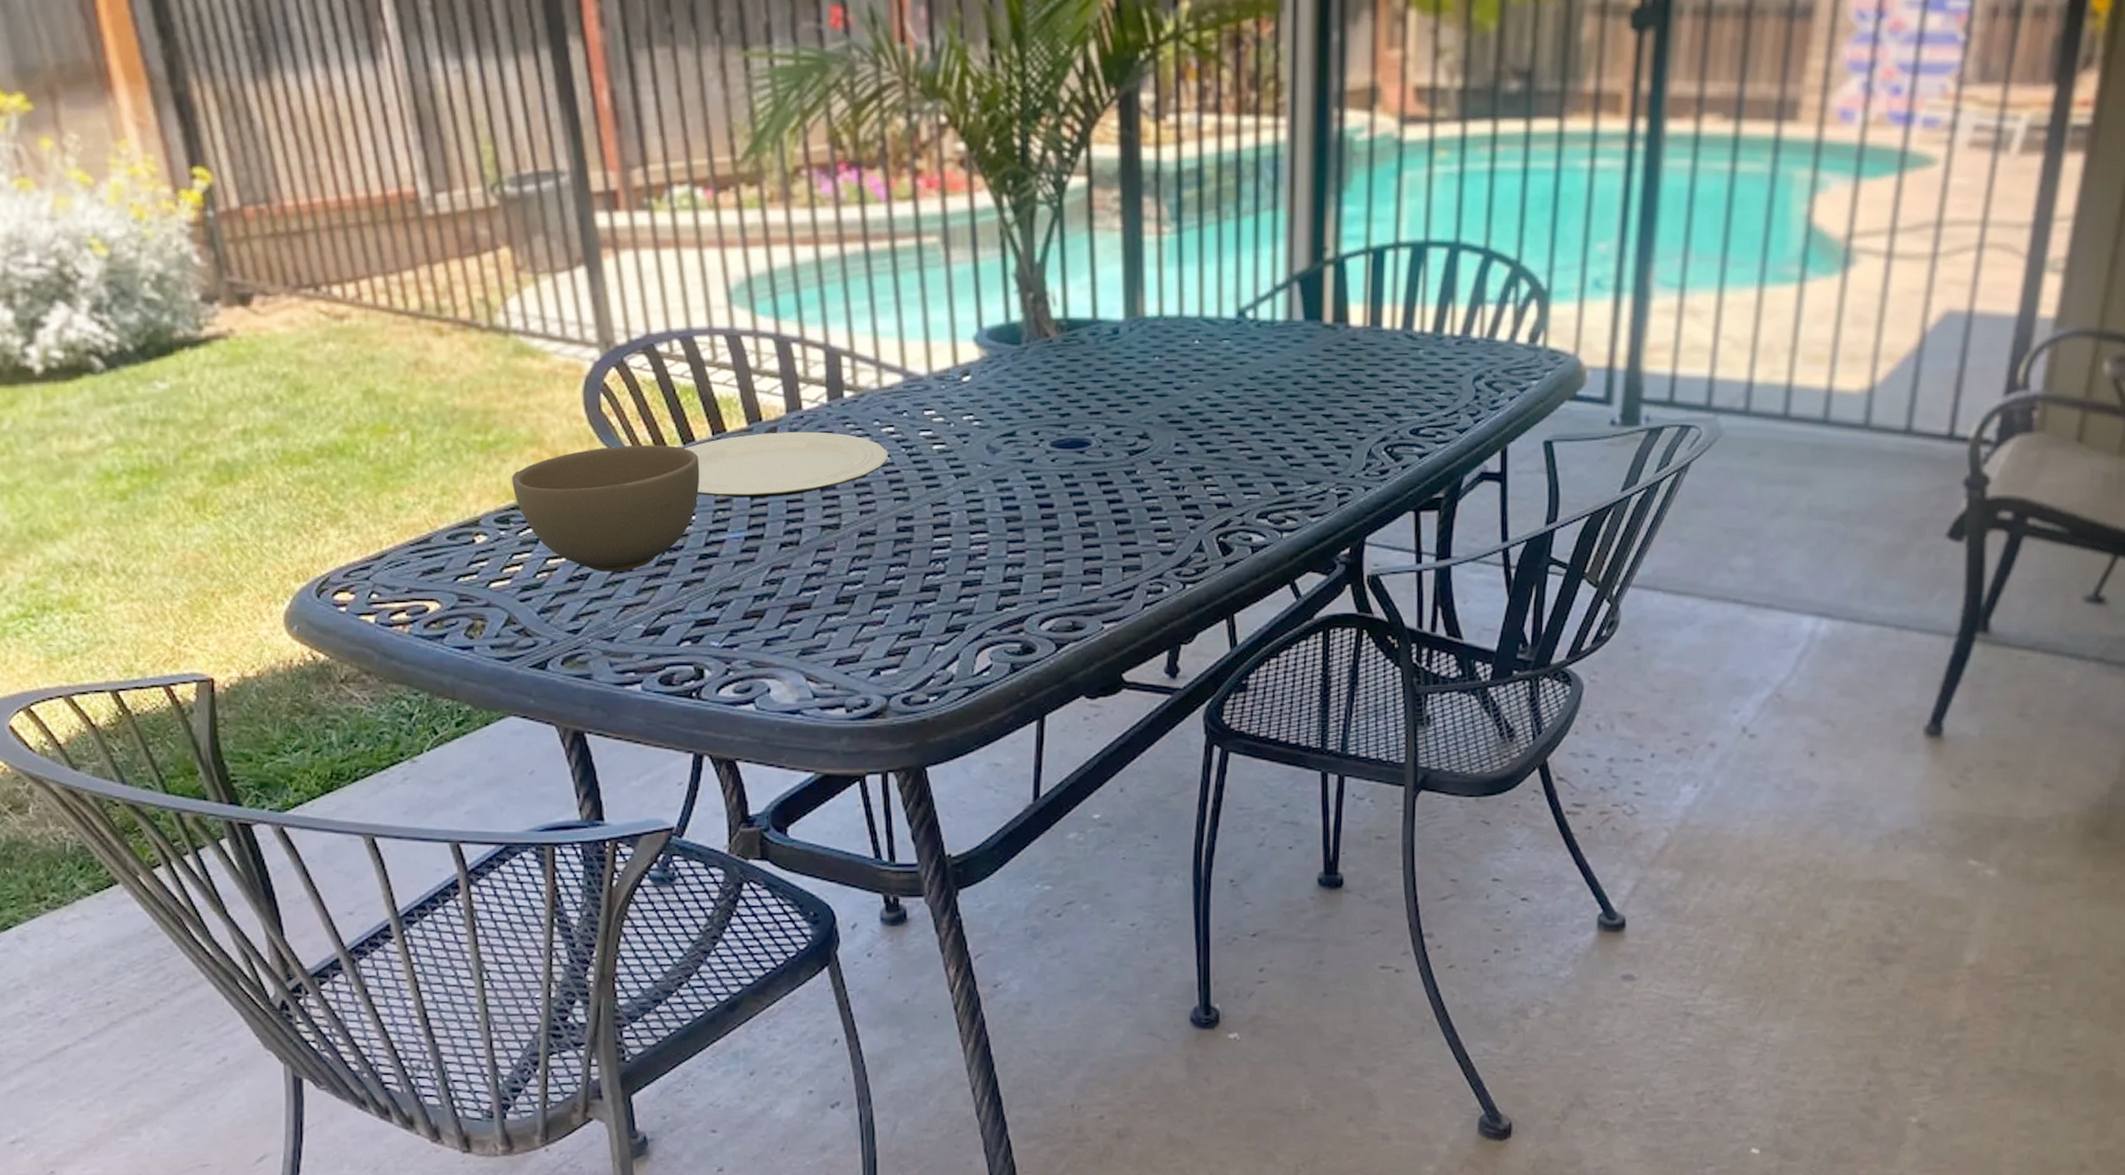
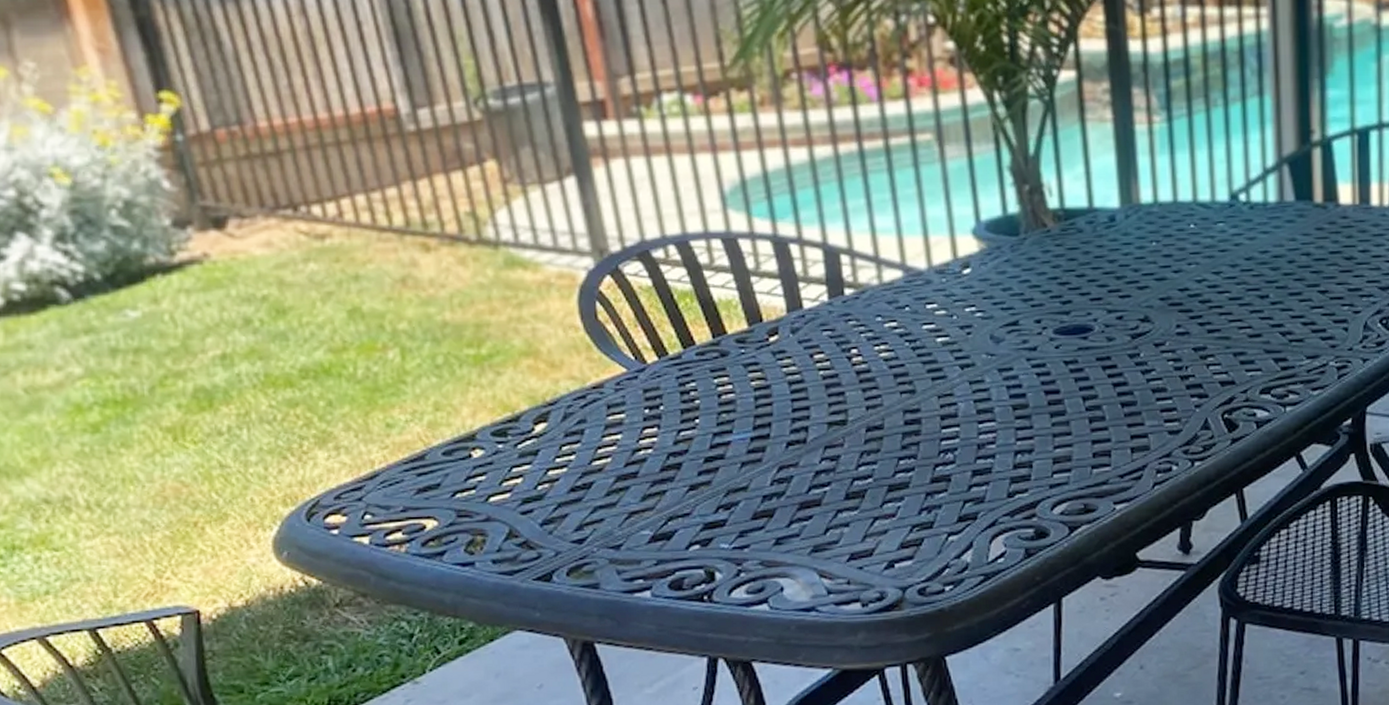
bowl: present [512,444,700,572] -> none [508,350,702,480]
plate: present [685,431,888,498] -> none [685,329,892,399]

